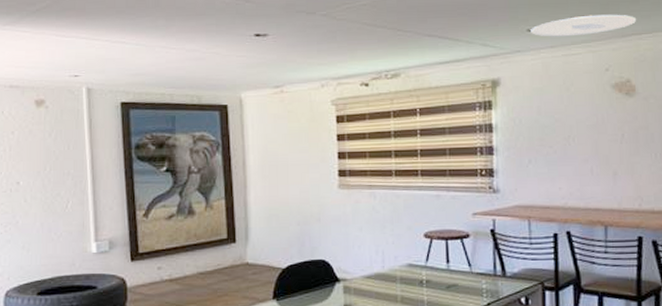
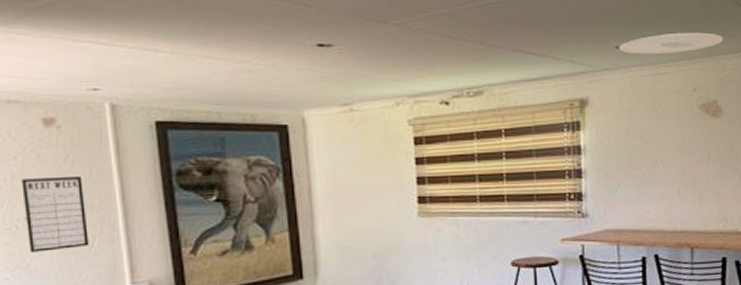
writing board: none [16,149,64,212] -> present [21,177,89,252]

